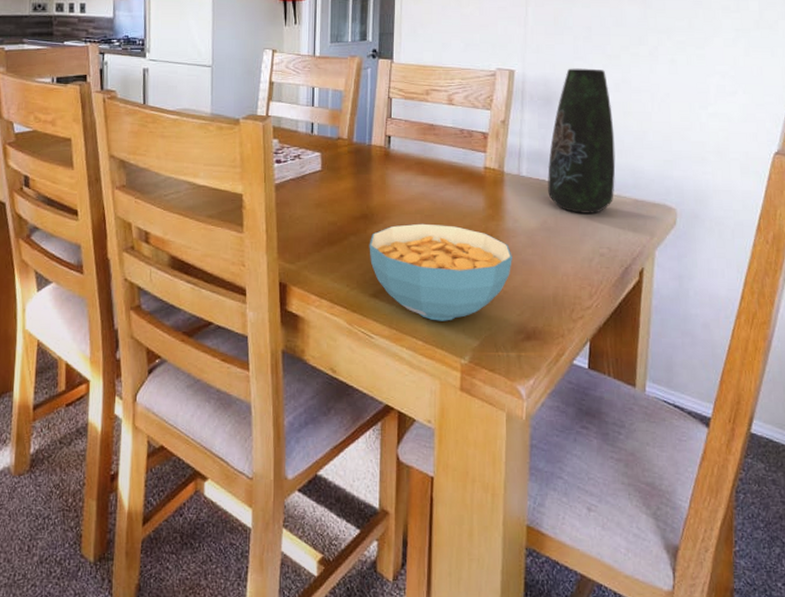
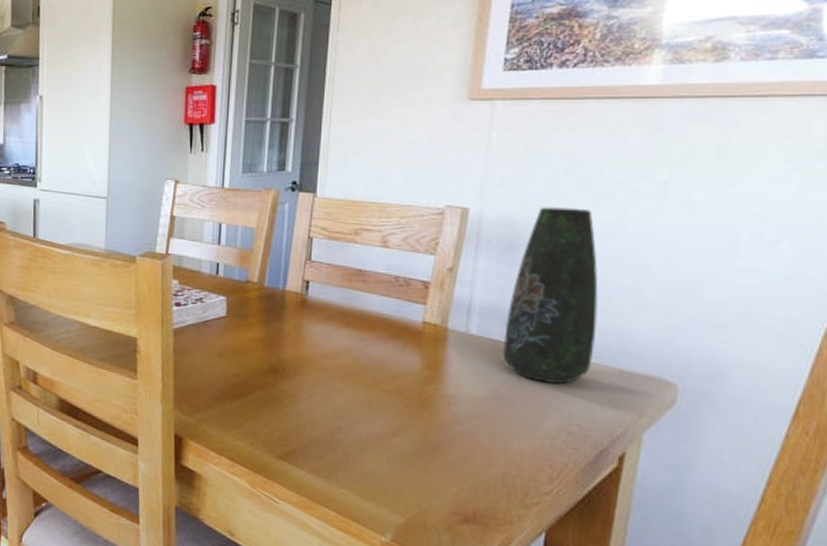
cereal bowl: present [369,223,512,321] -> none [277,381,452,493]

